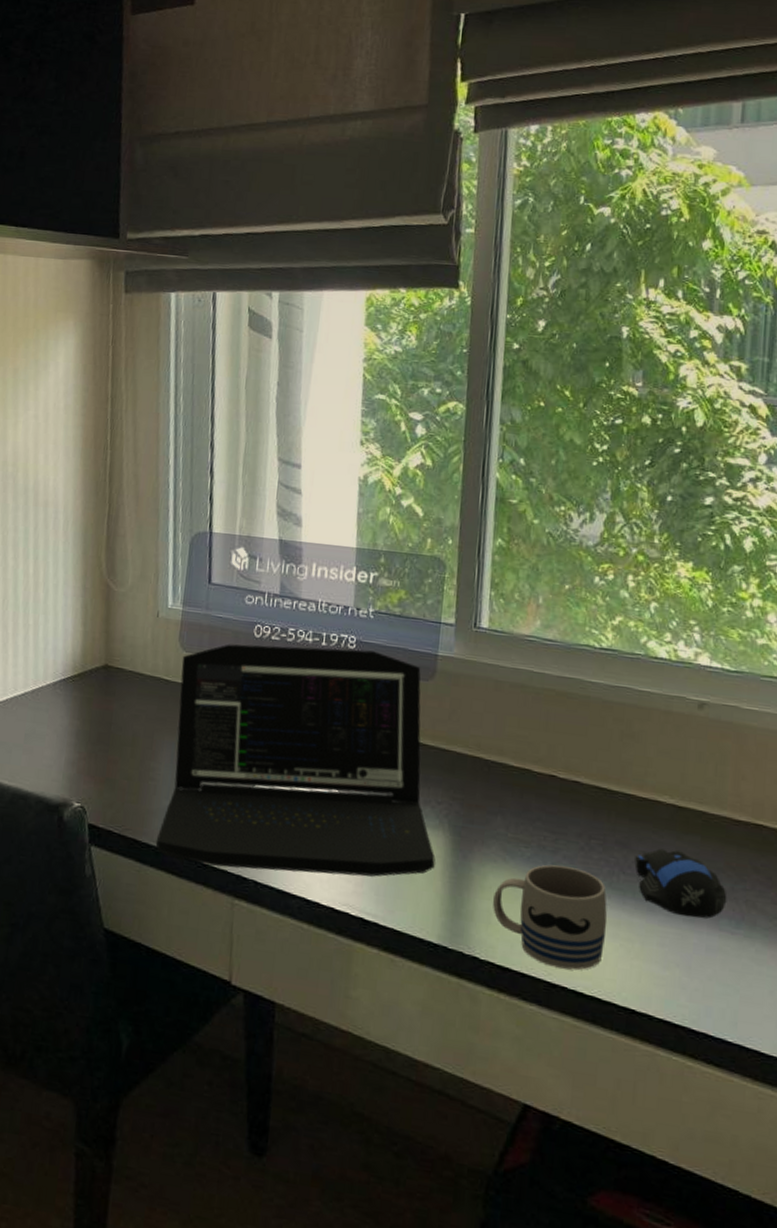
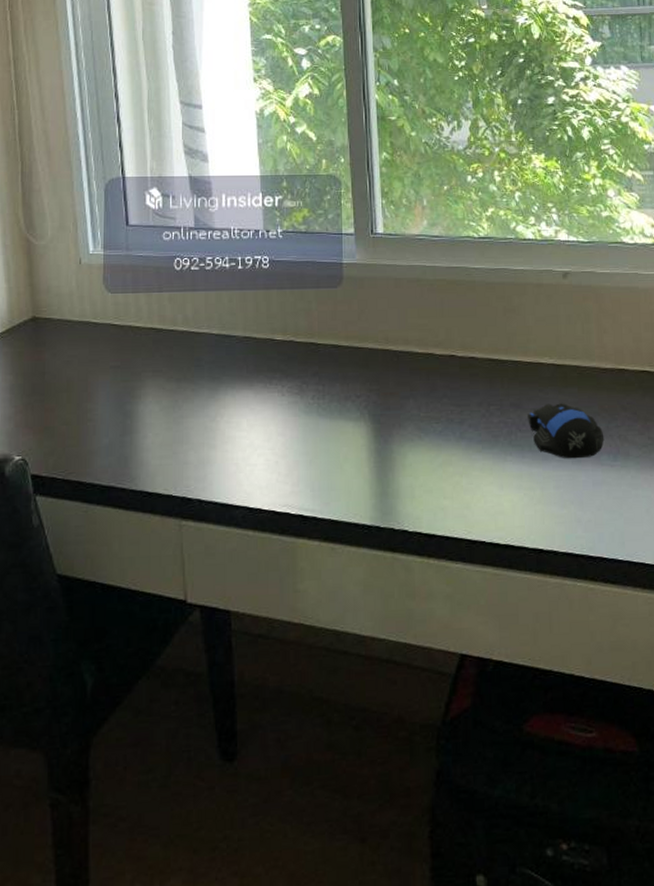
laptop: present [156,644,436,877] -> none [100,268,361,493]
mug: present [493,864,608,971] -> none [415,433,512,526]

